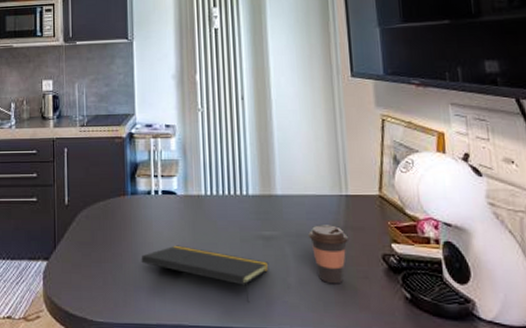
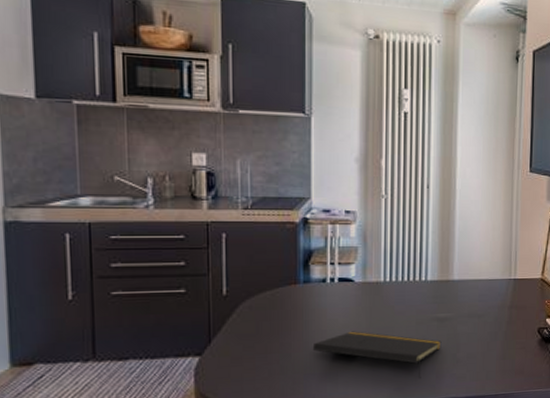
coffee cup: present [308,225,348,284] -> none [479,305,512,356]

